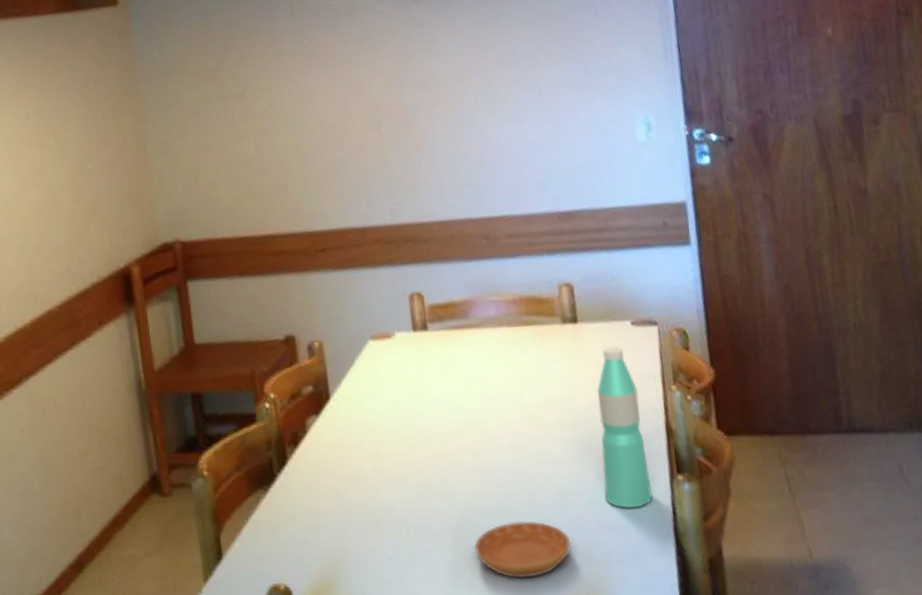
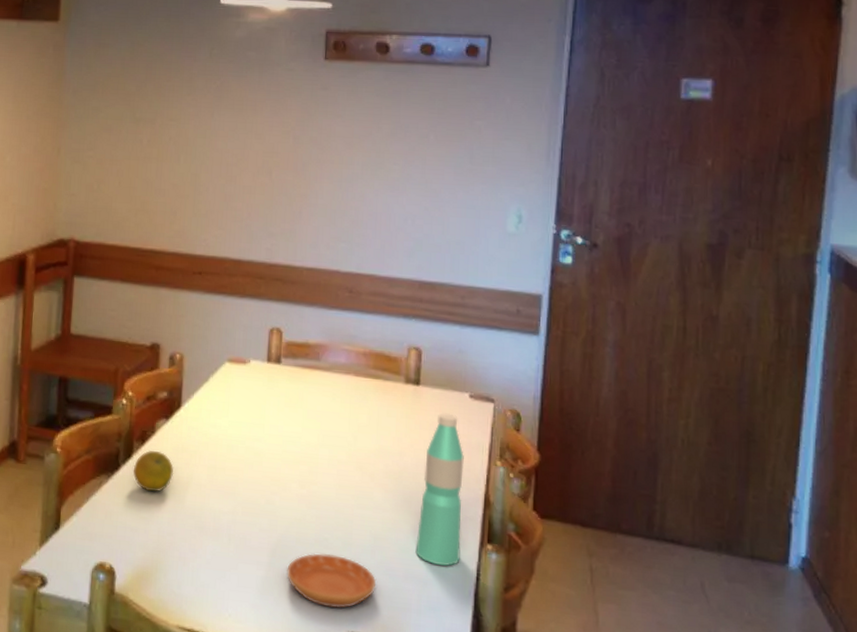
fruit: none [291,451,336,497] -> present [133,451,174,492]

